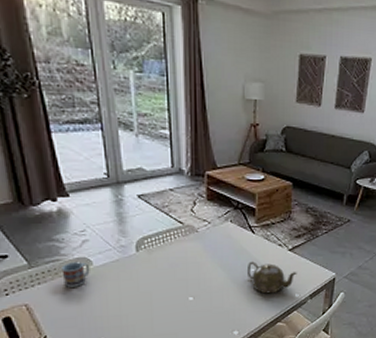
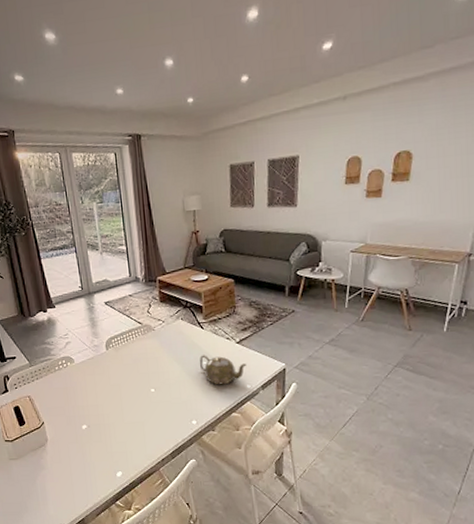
cup: present [61,262,90,287] -> none [52,360,73,382]

